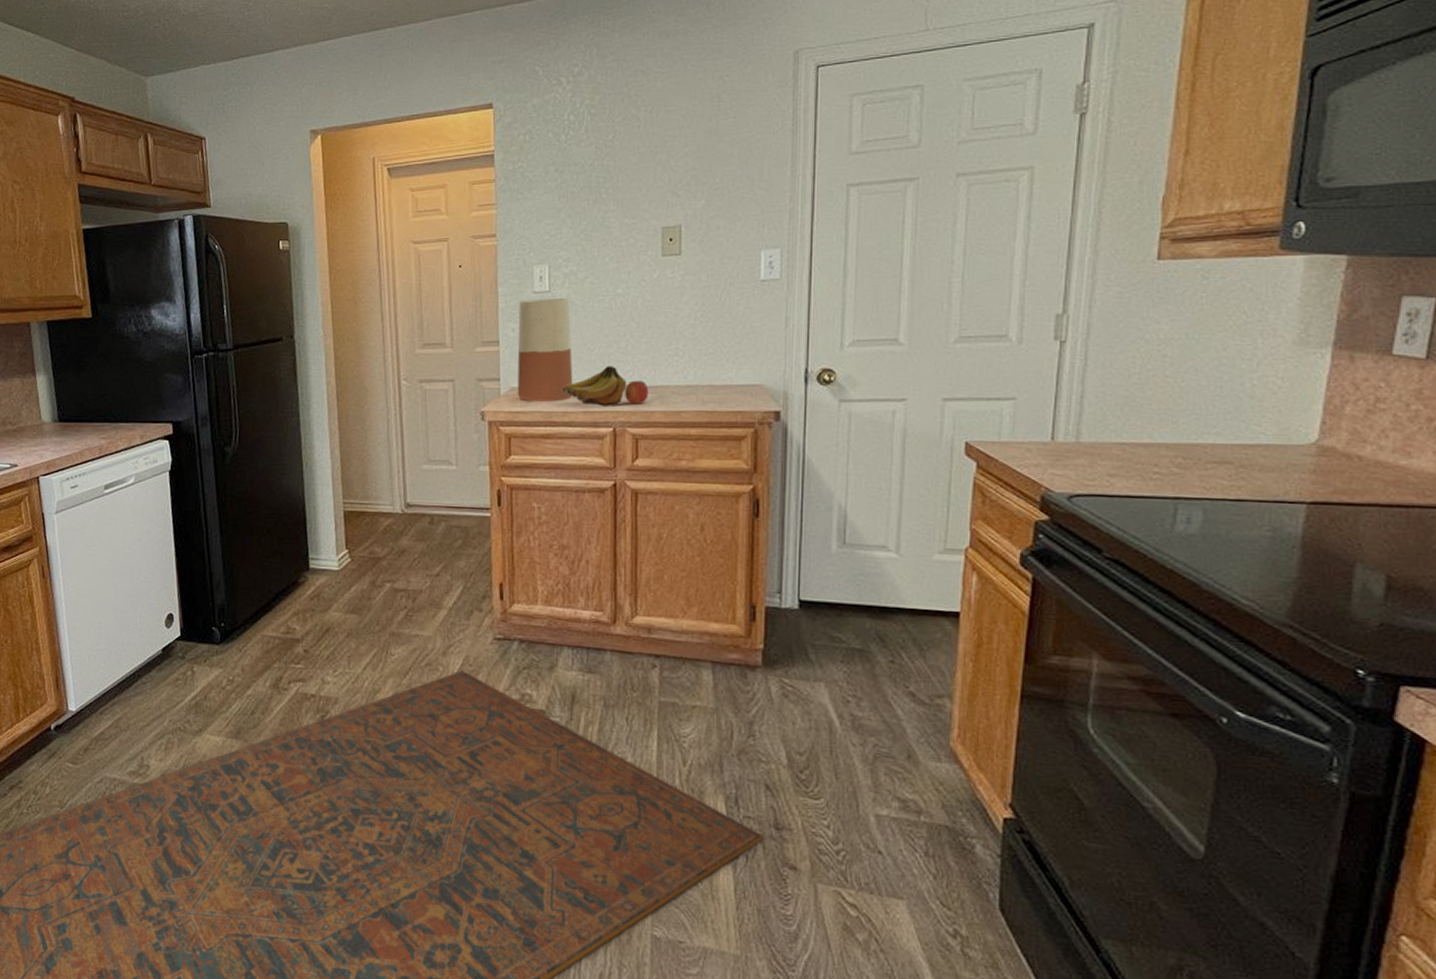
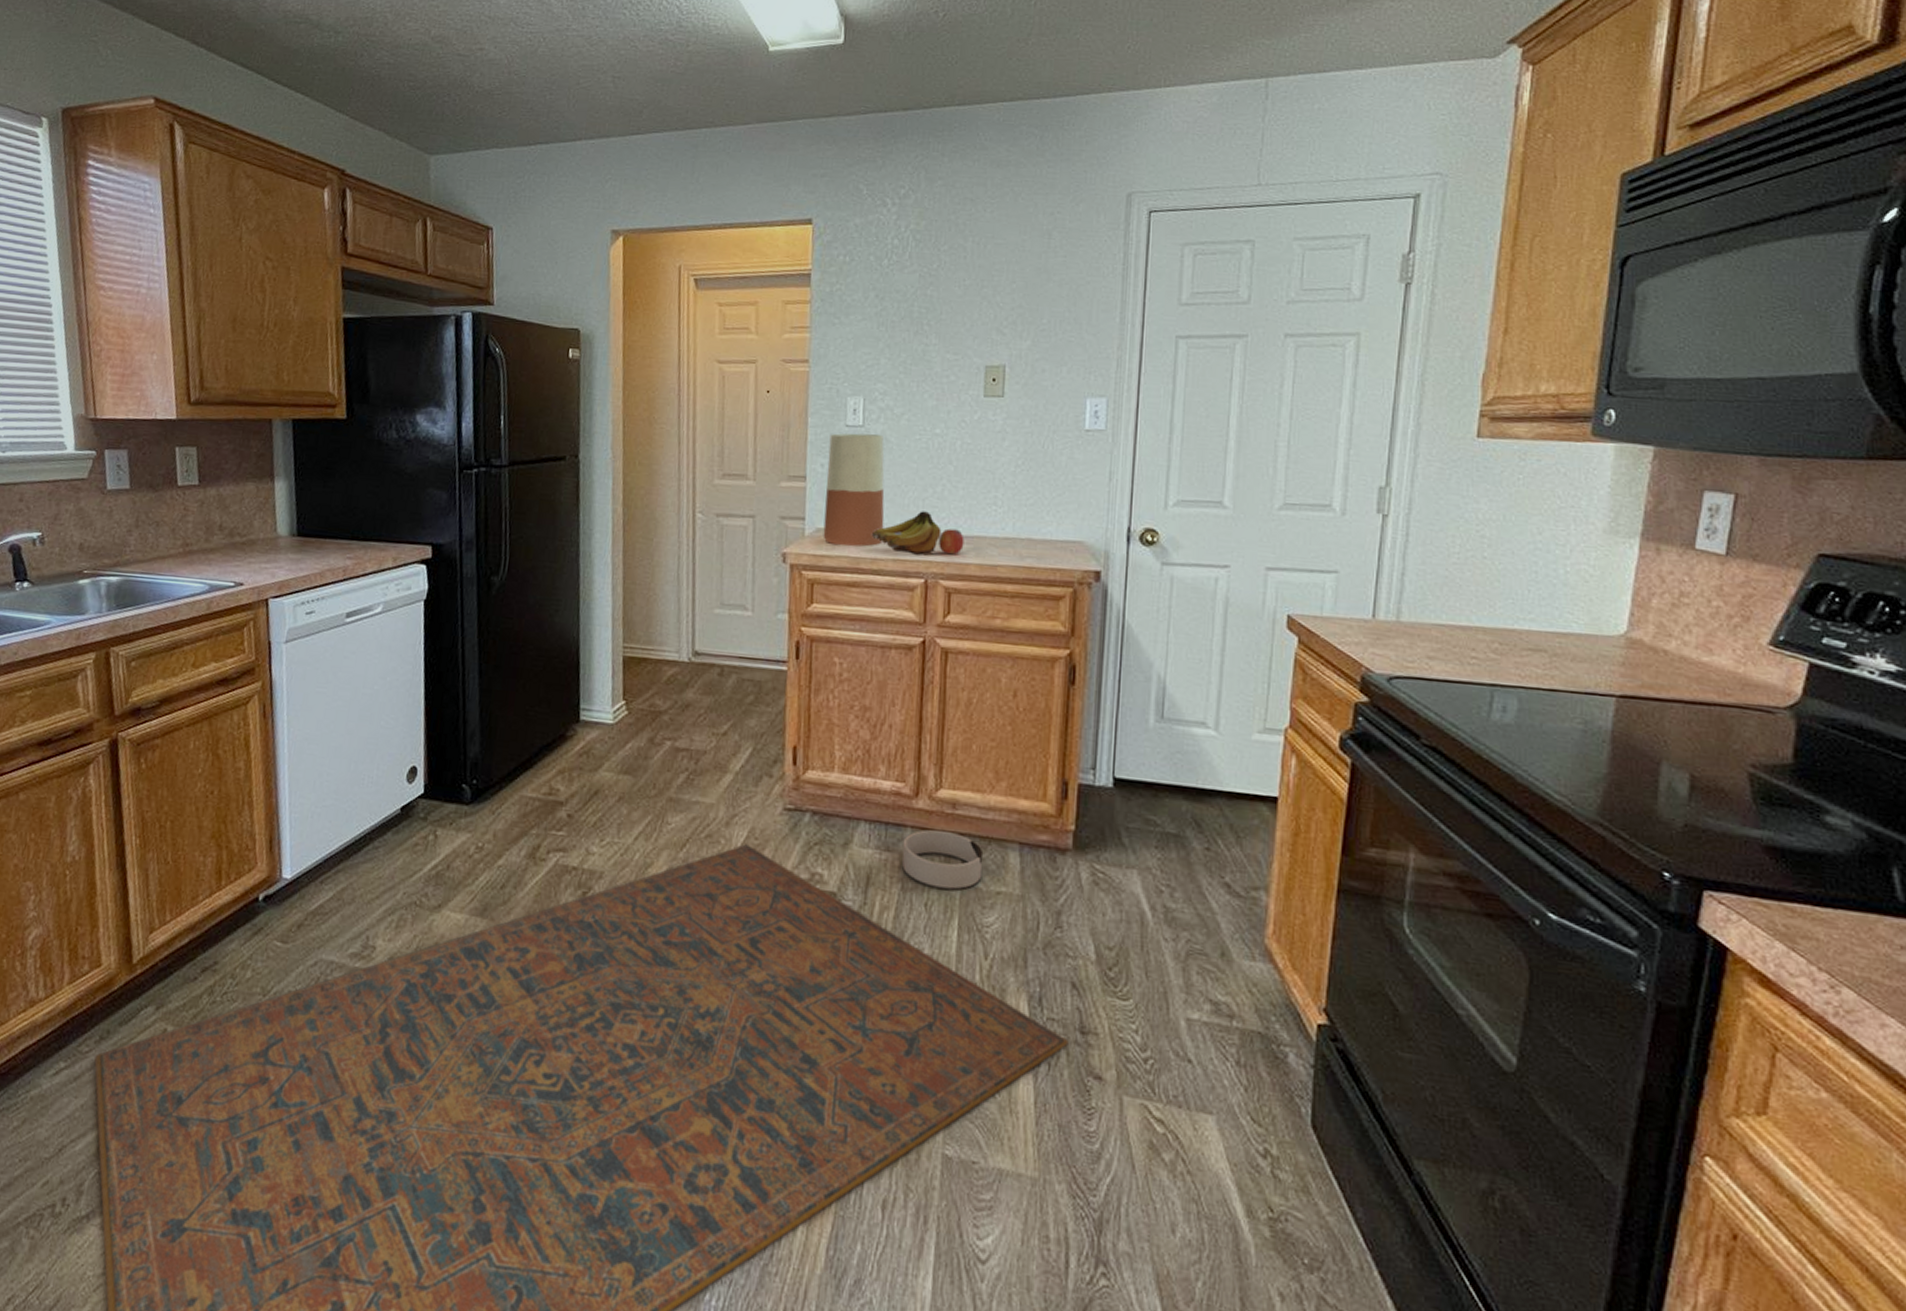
pet bowl: none [603,652,679,706] -> present [901,829,983,891]

